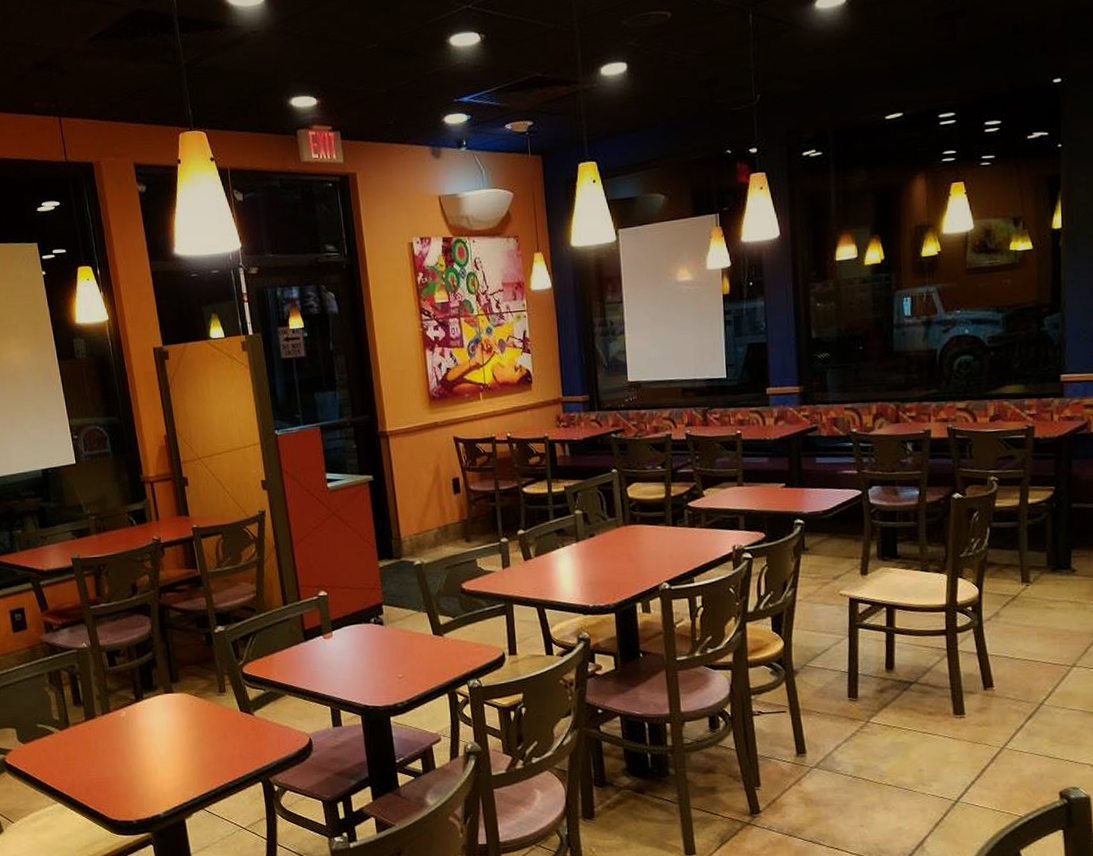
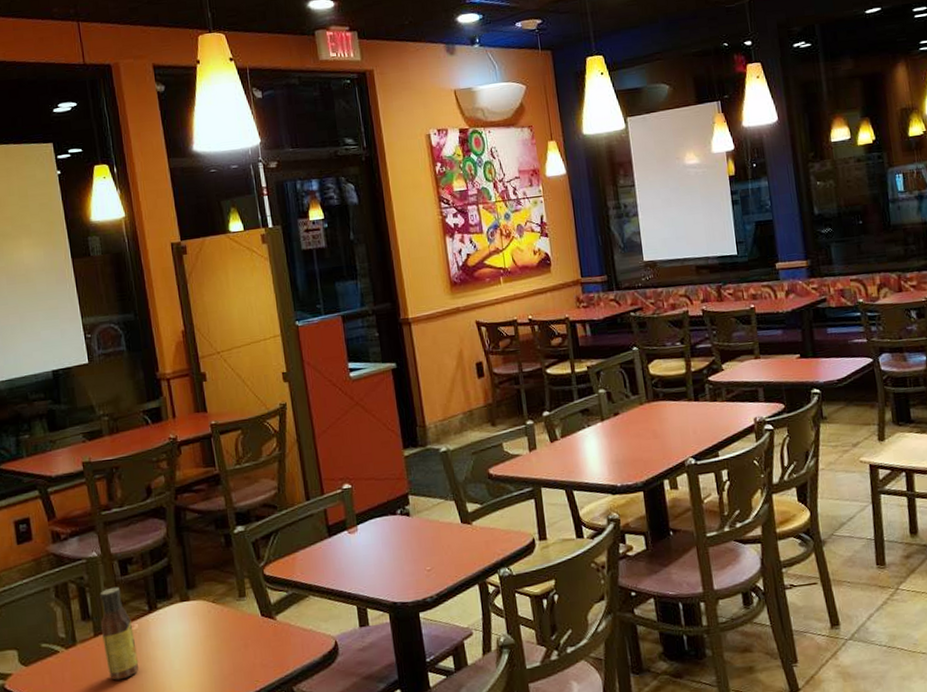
sauce bottle: none [90,676,127,762] -> present [100,587,139,681]

